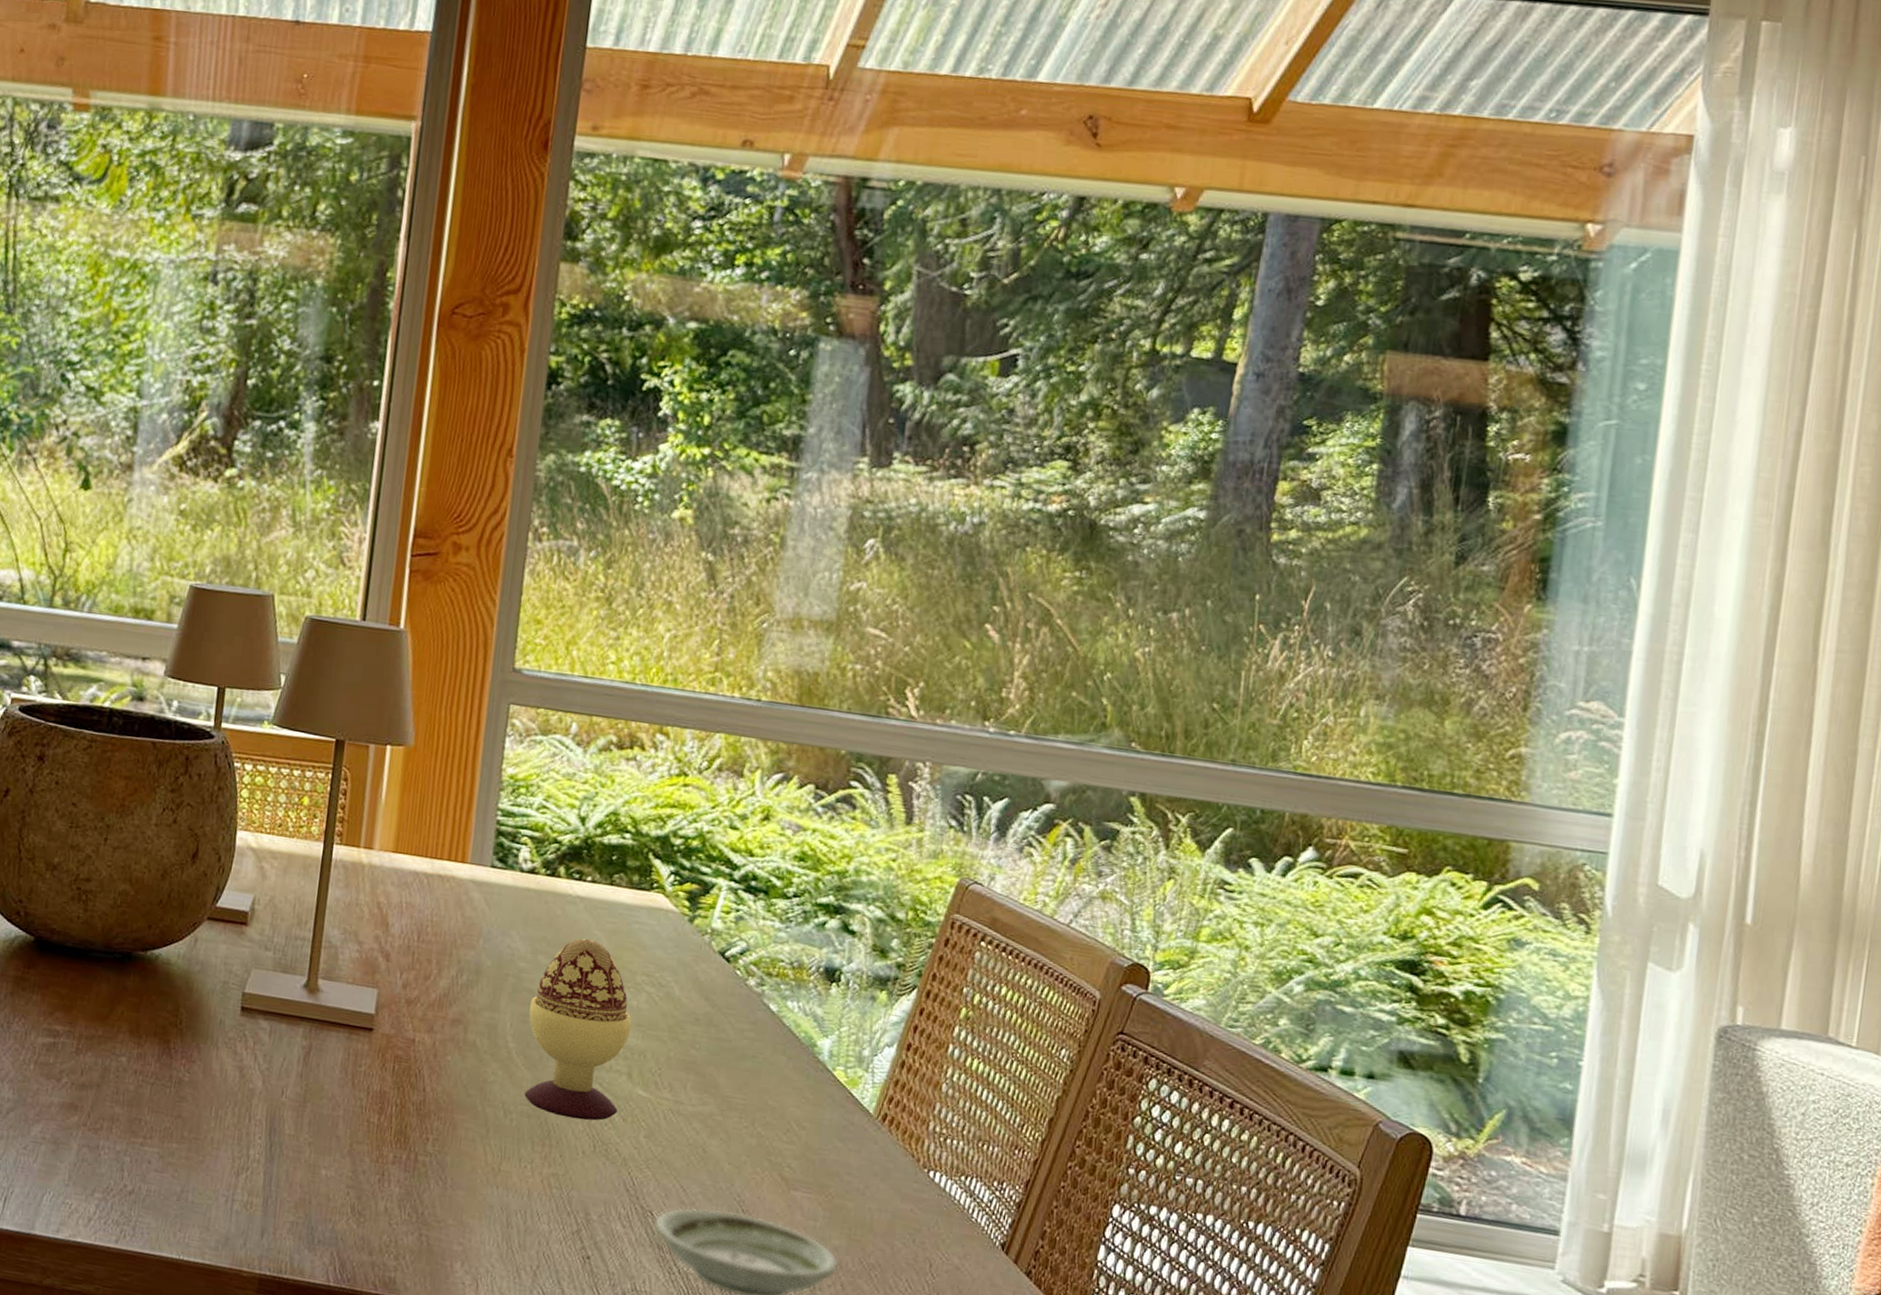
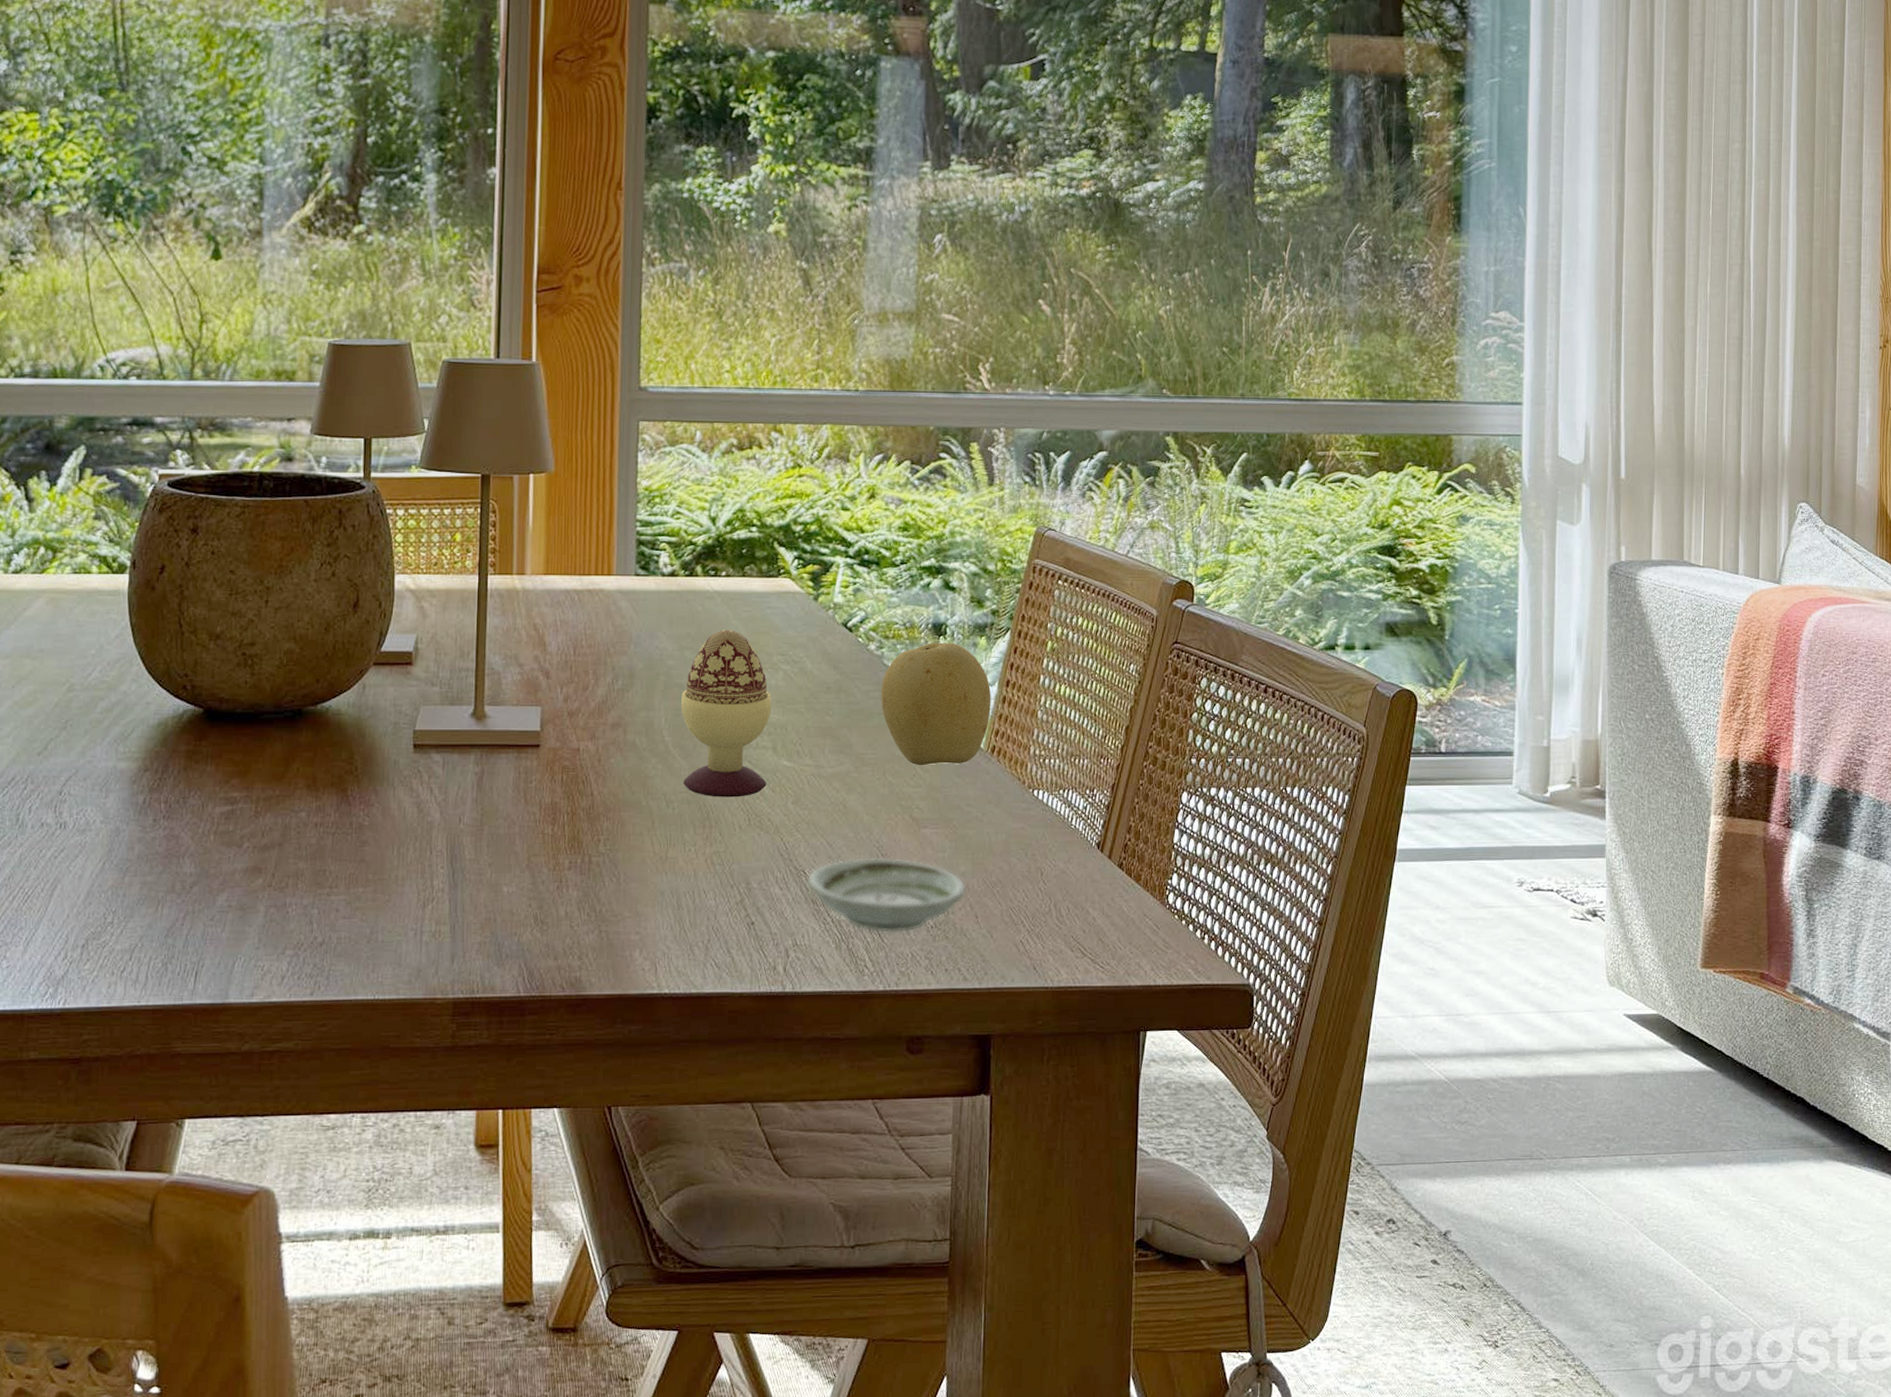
fruit: none [756,988,888,1127] -> present [881,642,991,766]

